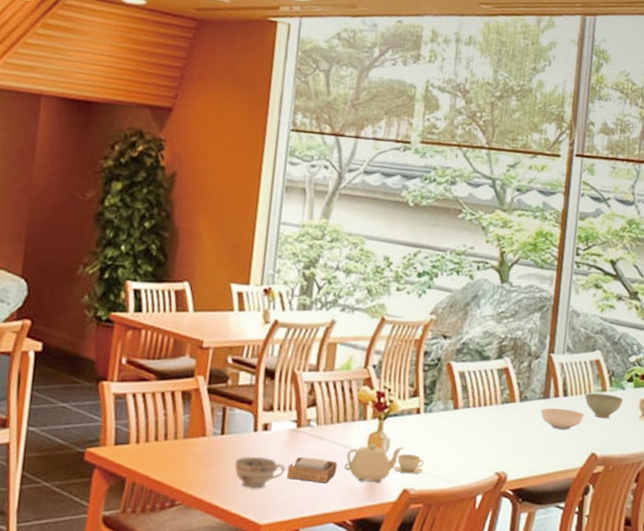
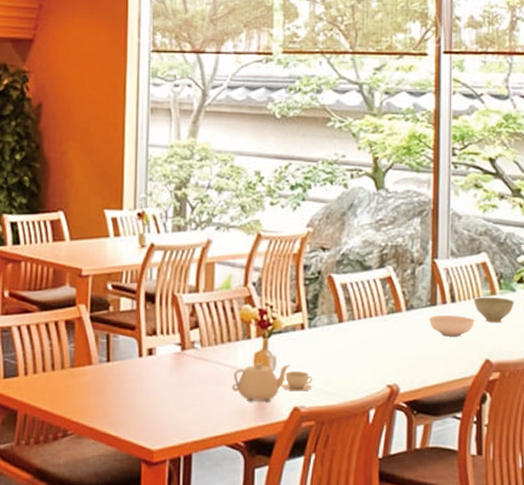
teacup: present [235,456,285,488] -> none [123,382,173,414]
napkin holder: present [286,456,337,484] -> none [175,380,225,406]

